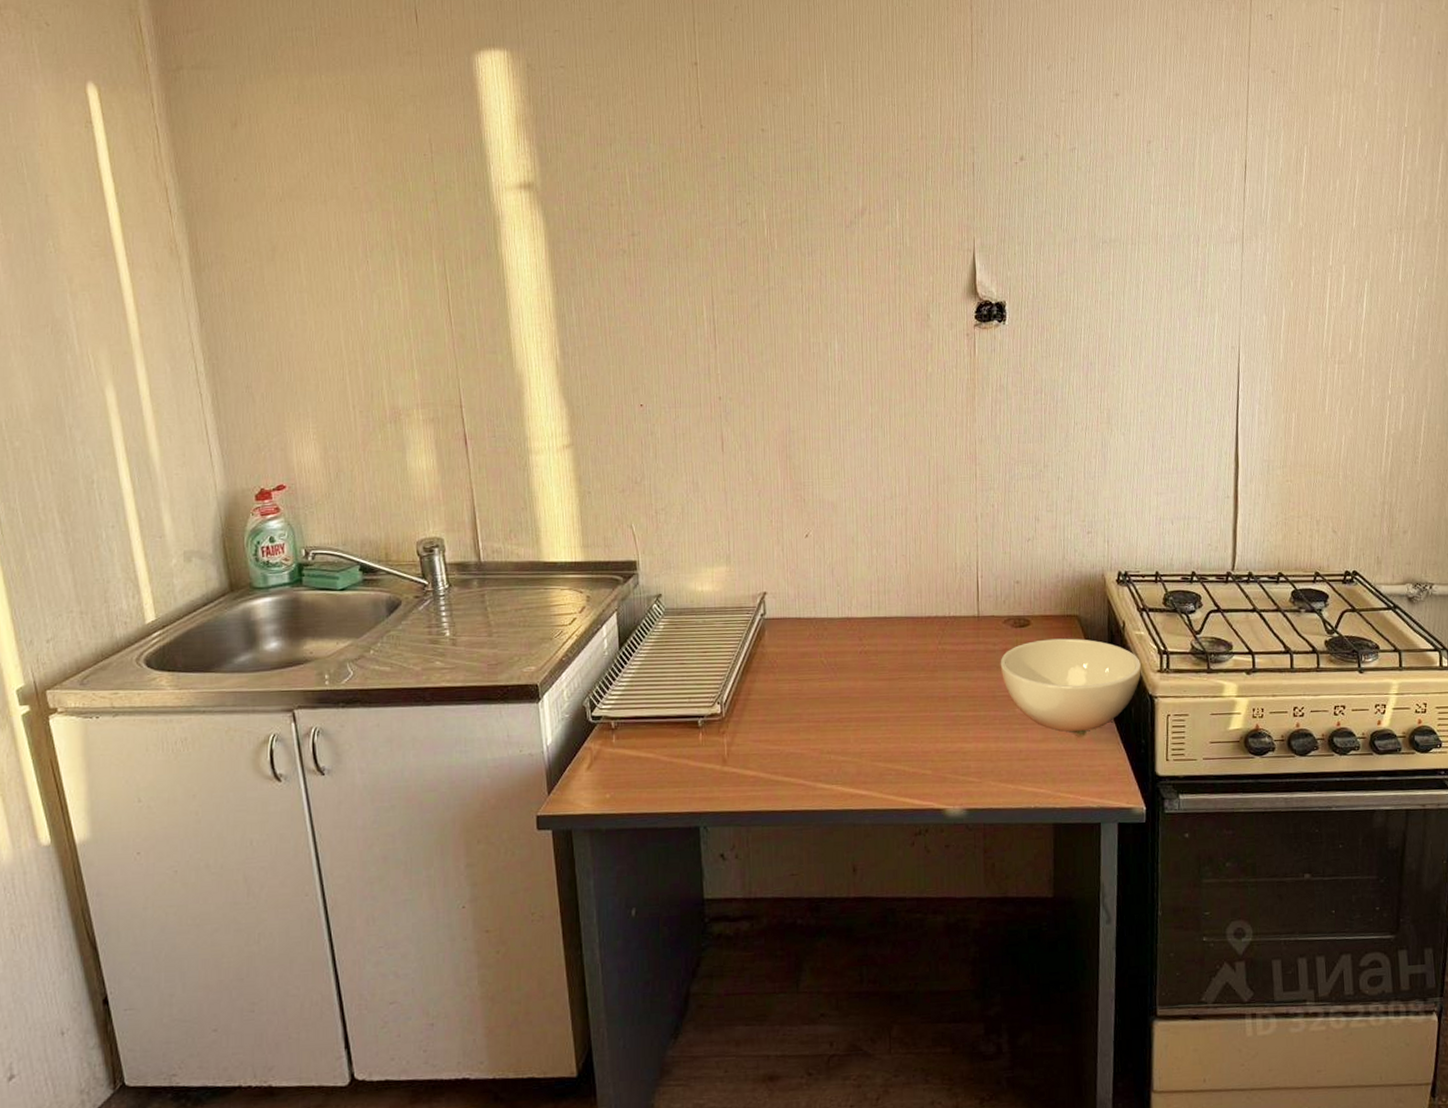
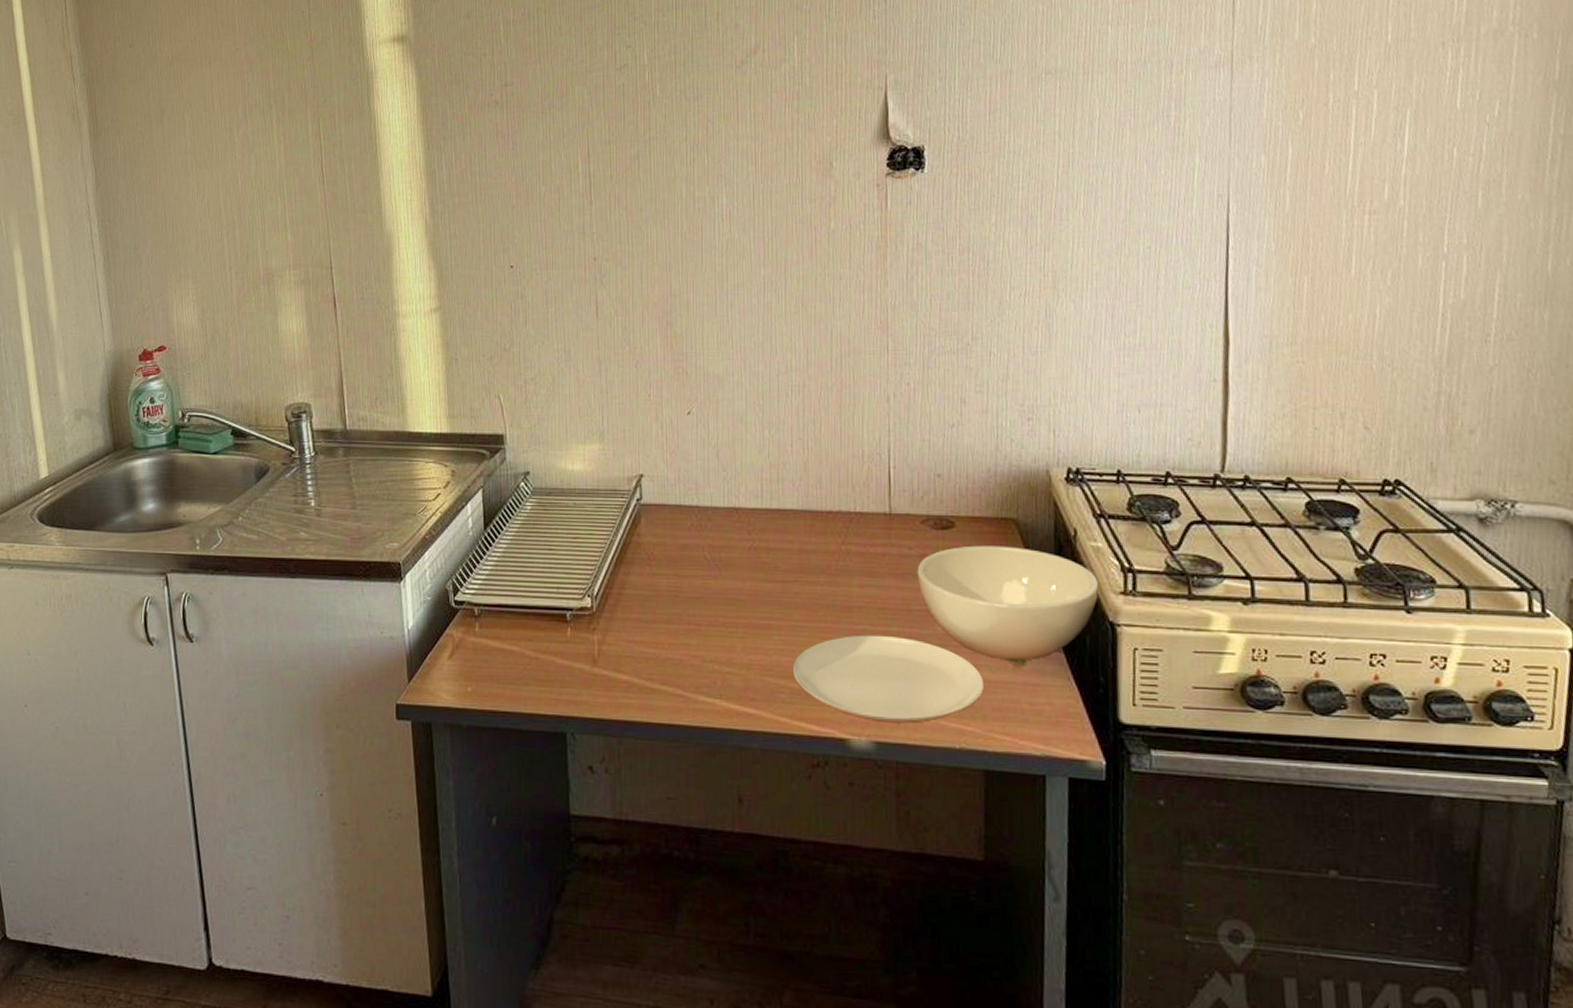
plate: none [899,719,1053,792] -> present [793,634,984,724]

